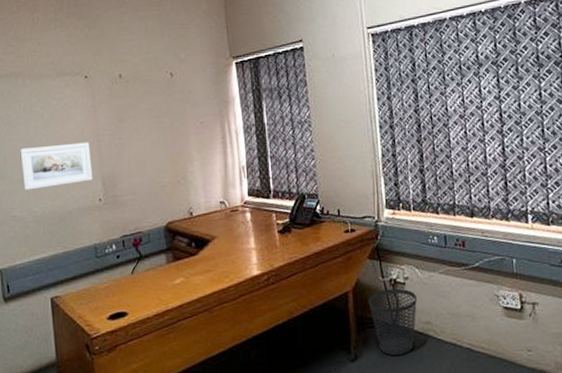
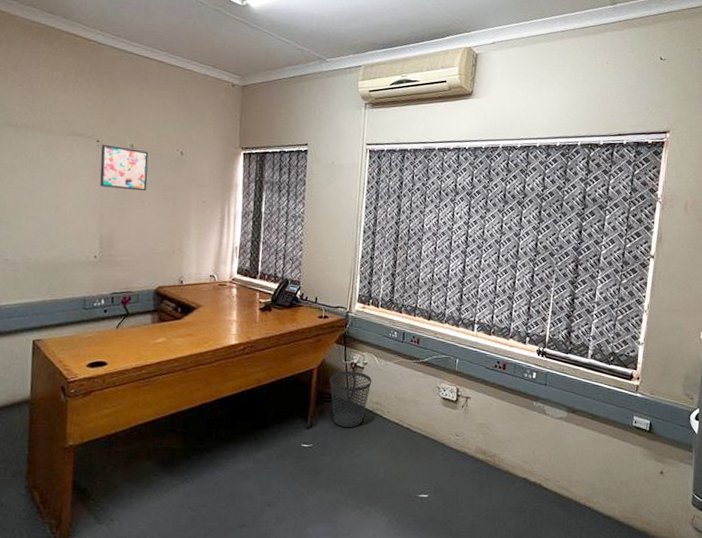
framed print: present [20,142,93,190] -> none [19,197,93,238]
wall art: none [90,78,141,125] -> present [100,144,149,191]

